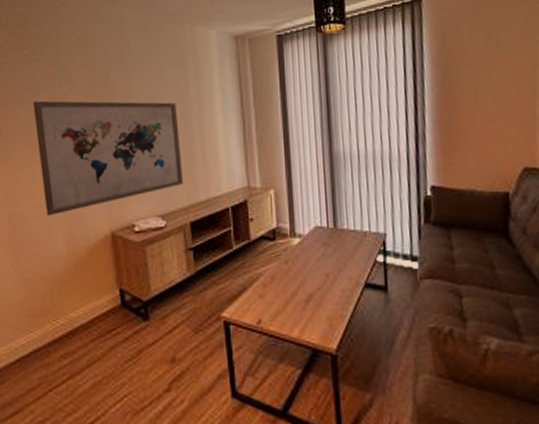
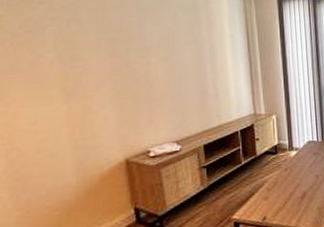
wall art: present [32,100,184,217] -> none [36,41,197,150]

